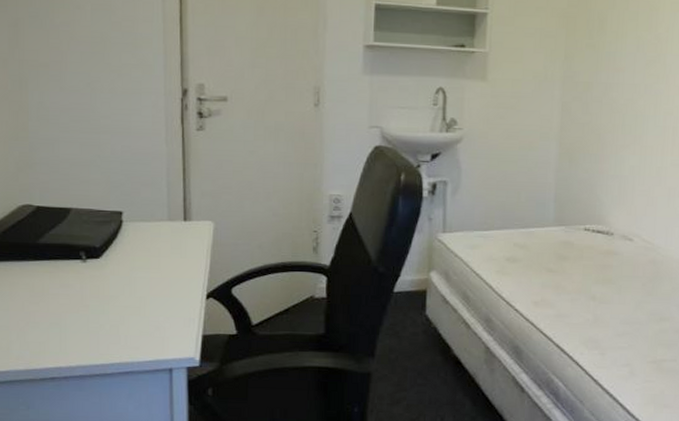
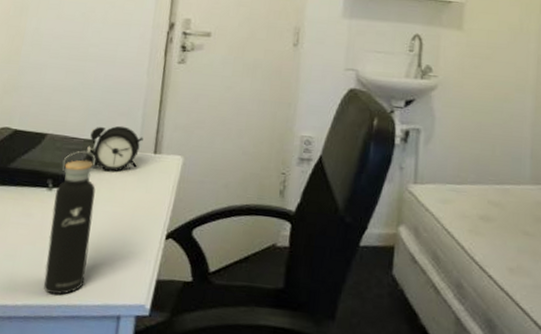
water bottle: none [90,222,133,355] -> present [44,150,96,295]
alarm clock: none [115,196,171,241] -> present [85,125,144,172]

